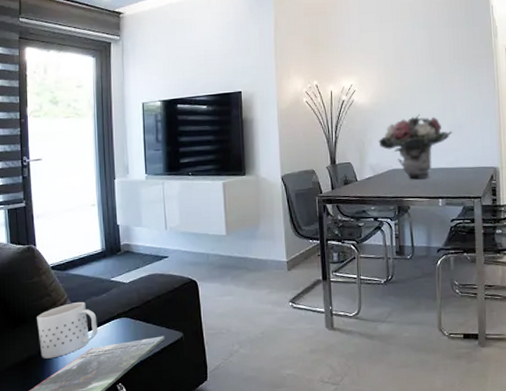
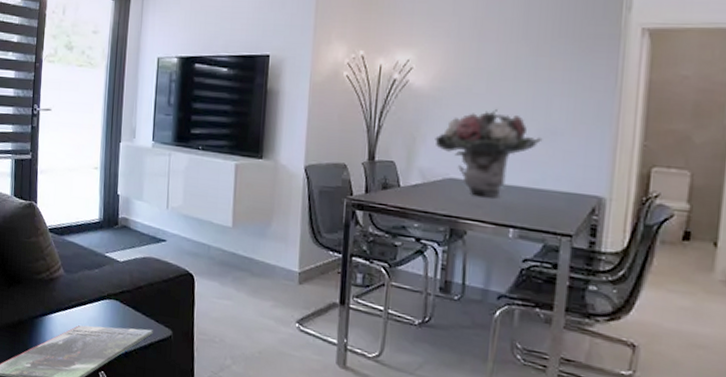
mug: present [36,301,98,359] -> none [29,272,87,328]

